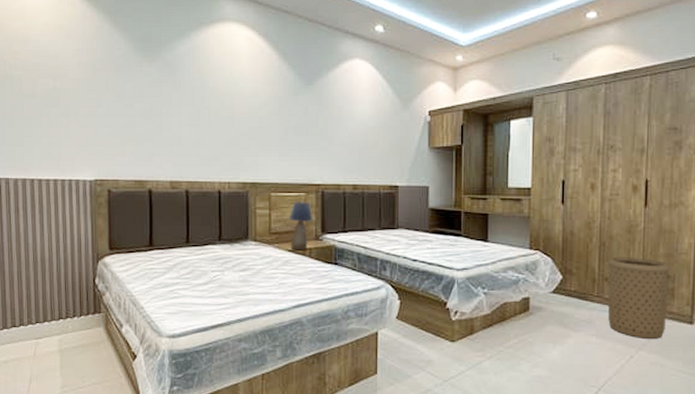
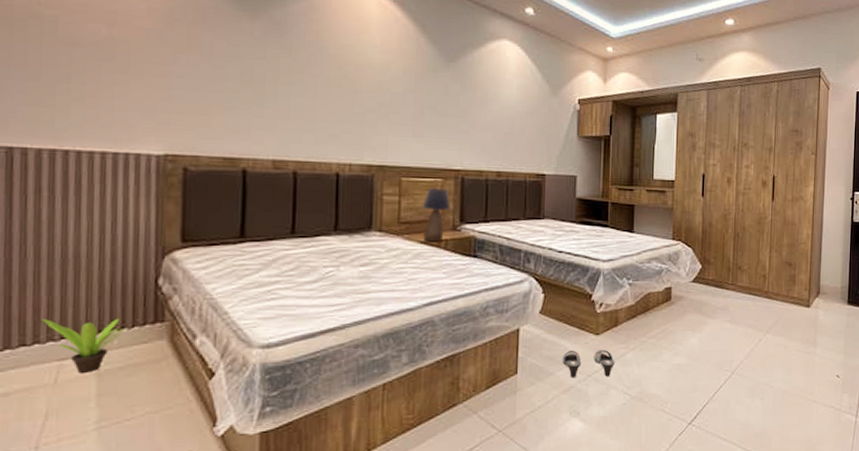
potted plant: none [23,307,76,350] -> present [39,318,125,373]
slippers: none [419,355,471,383] -> present [562,350,615,377]
laundry basket: present [608,257,670,339] -> none [741,247,792,322]

